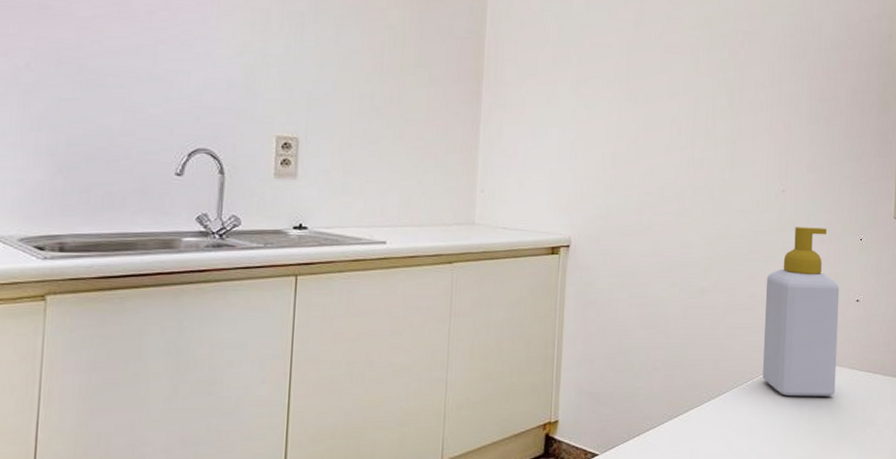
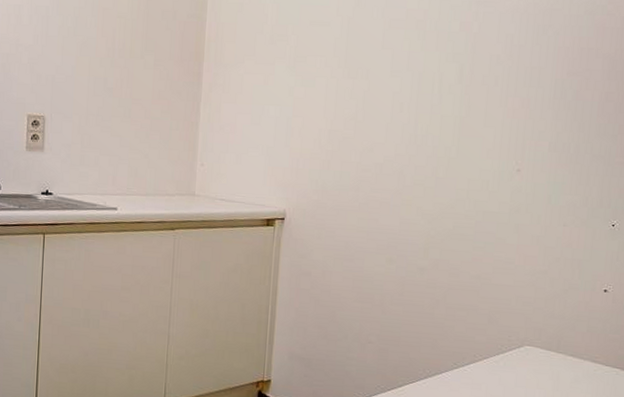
soap bottle: present [763,227,840,397] -> none [487,209,584,388]

